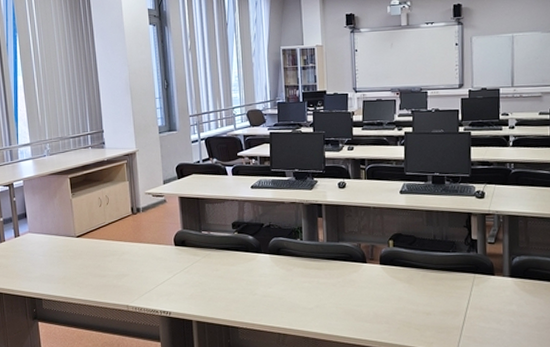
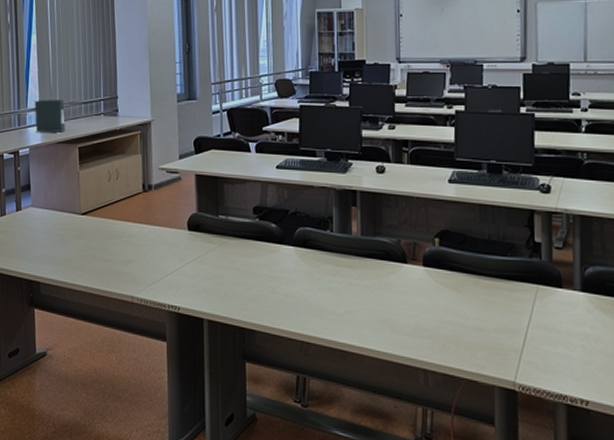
binder: none [25,135,56,166] -> present [34,100,65,133]

